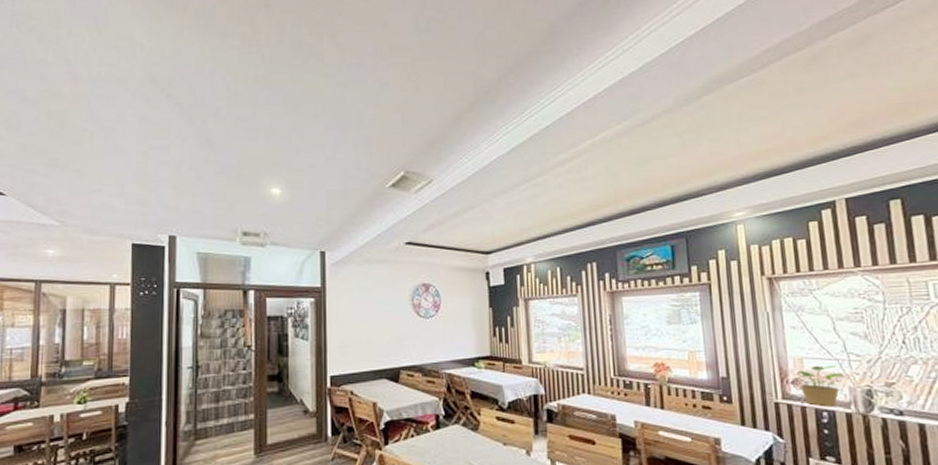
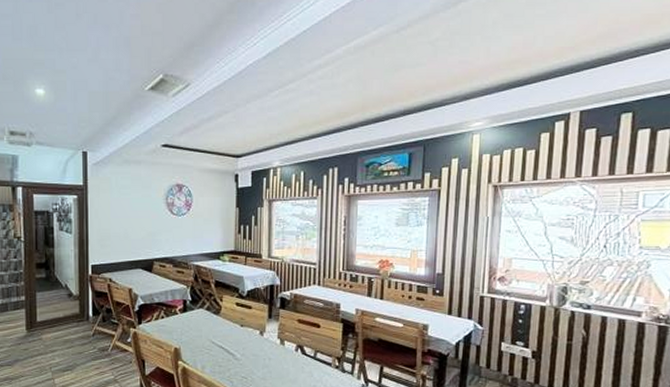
potted plant: present [794,365,847,407] -> none [501,265,548,301]

